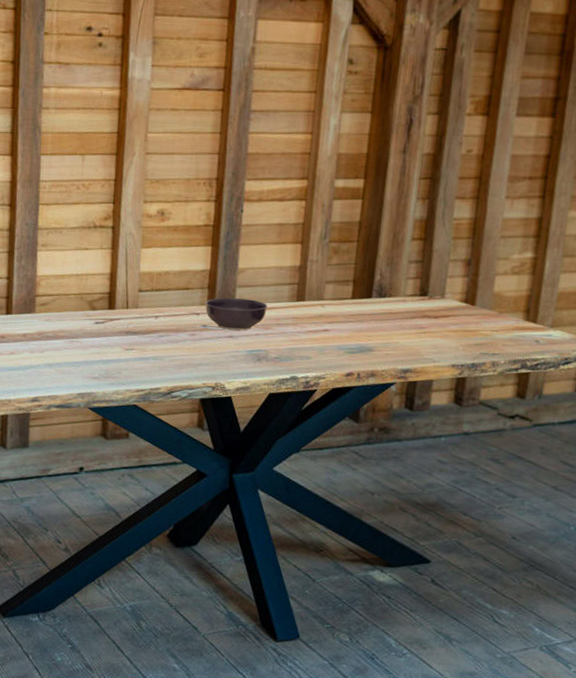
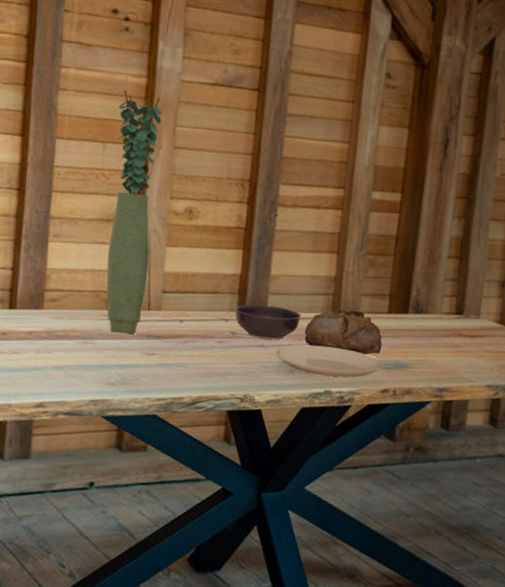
vase: none [88,103,135,332] -> present [106,90,162,334]
plate: none [244,333,347,363] -> present [276,344,383,378]
bread: none [271,298,346,340] -> present [304,310,382,355]

